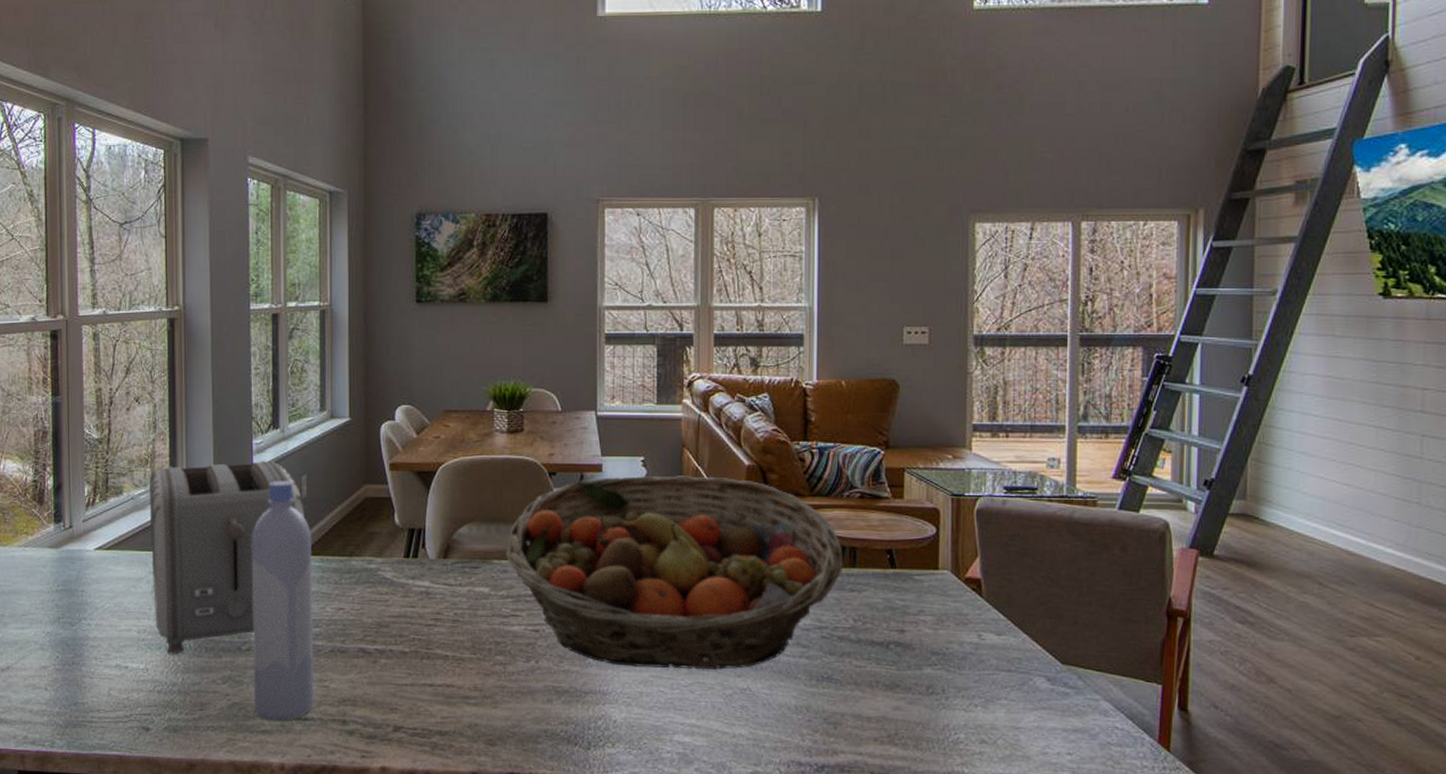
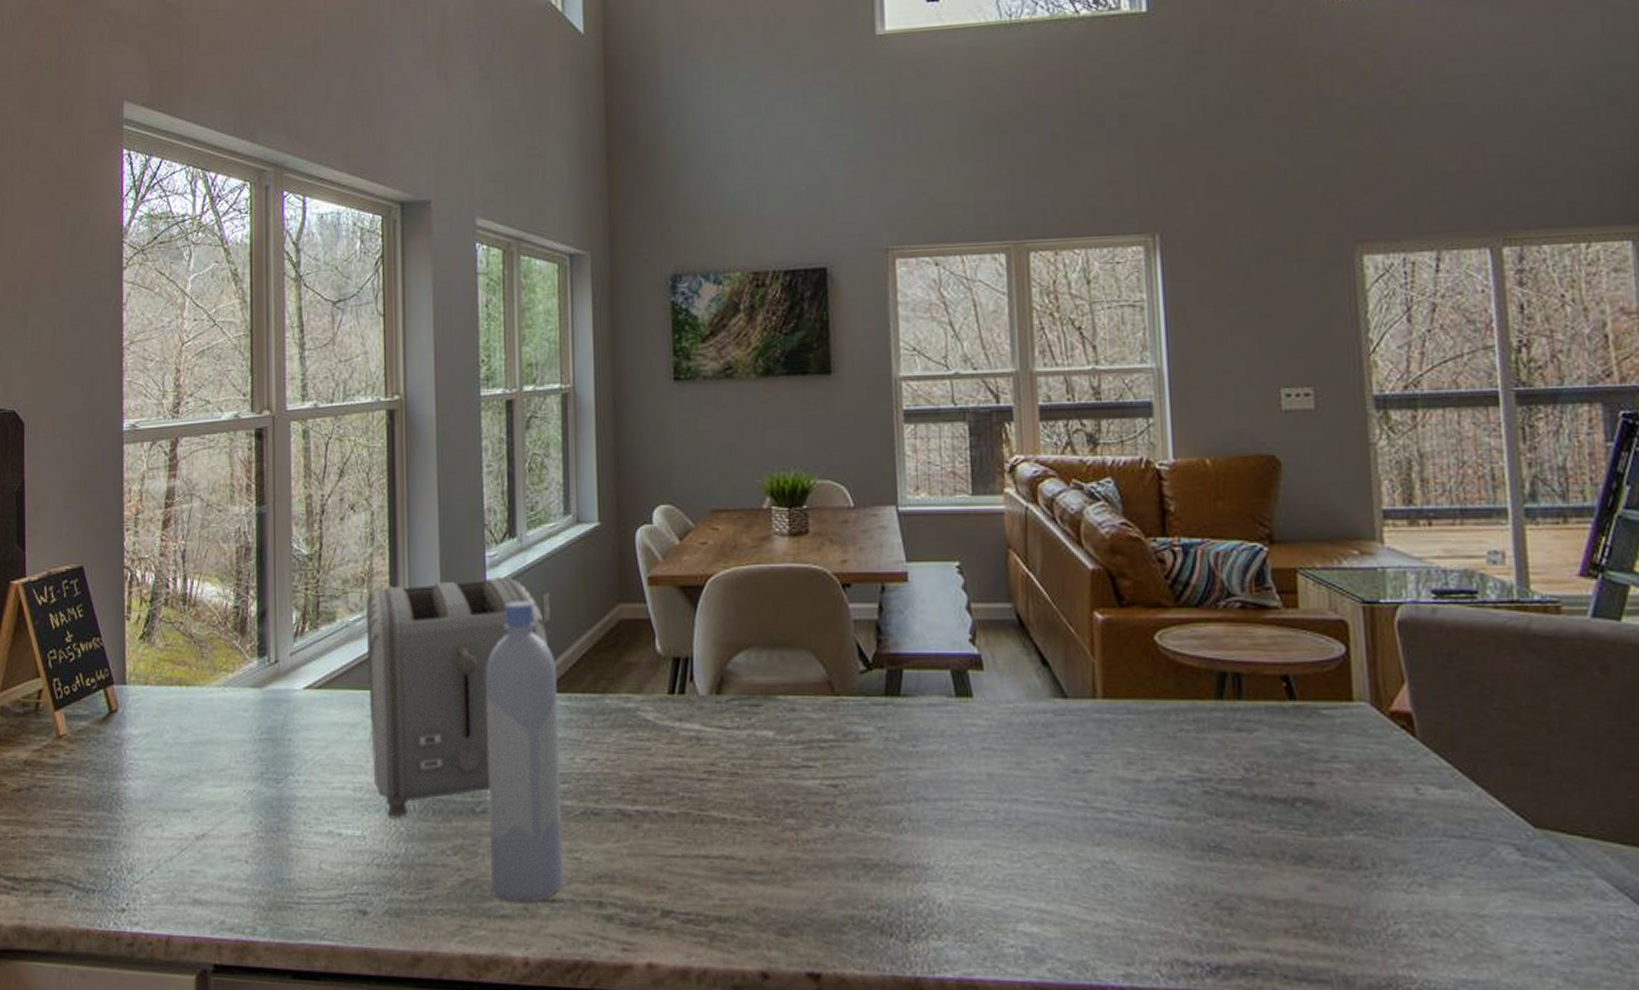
fruit basket: present [506,475,843,670] -> none [793,584,1225,837]

